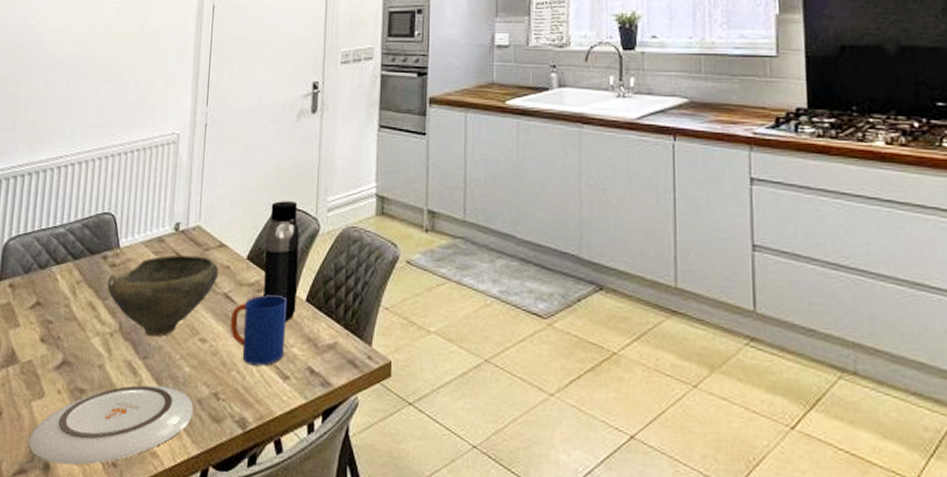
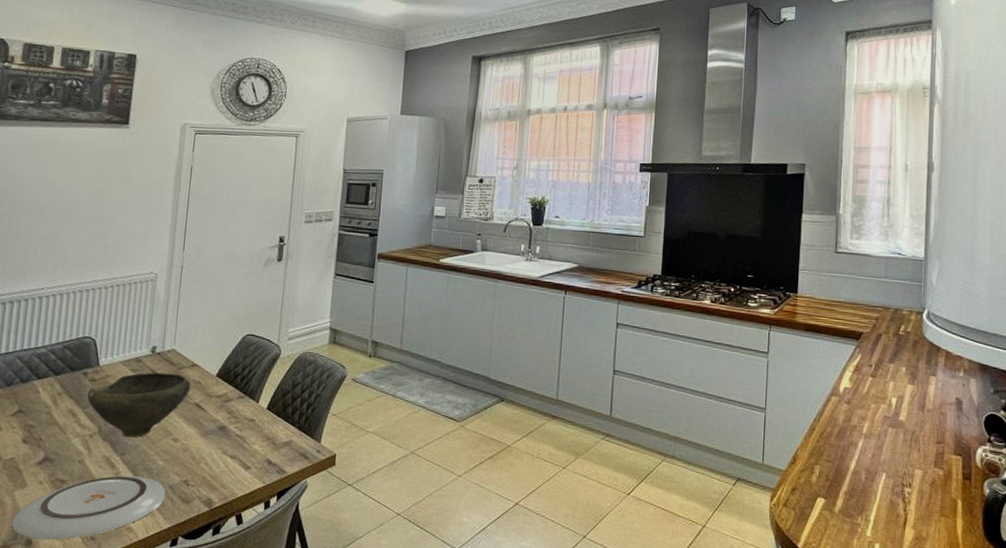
mug: present [231,295,288,366] -> none [200,404,251,459]
water bottle: present [264,201,299,322] -> none [230,331,263,425]

